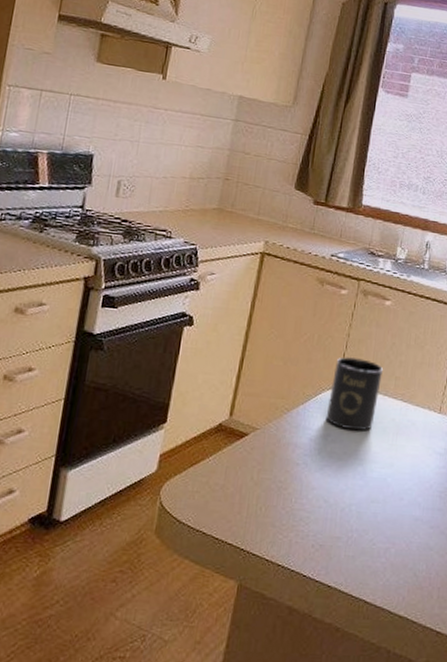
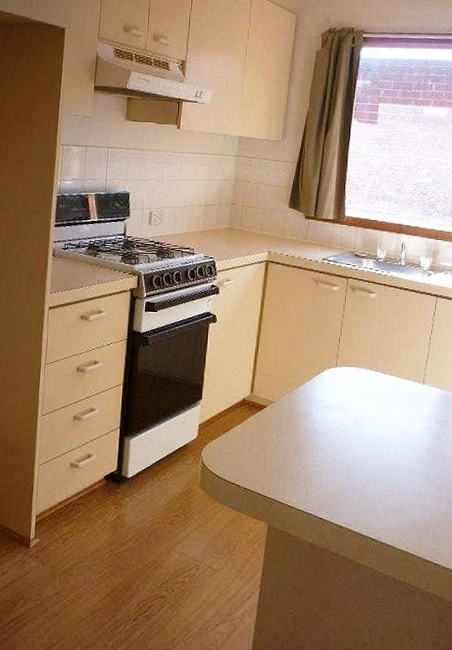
mug: present [326,357,383,431] -> none [328,341,372,401]

